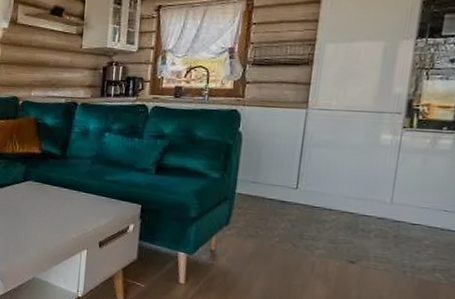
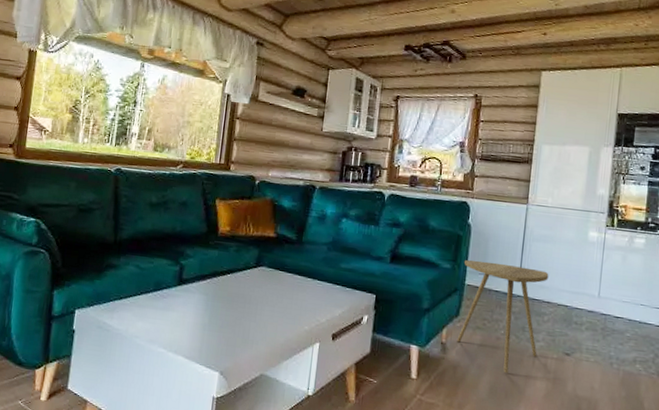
side table: none [227,168,332,280] -> present [457,260,549,373]

